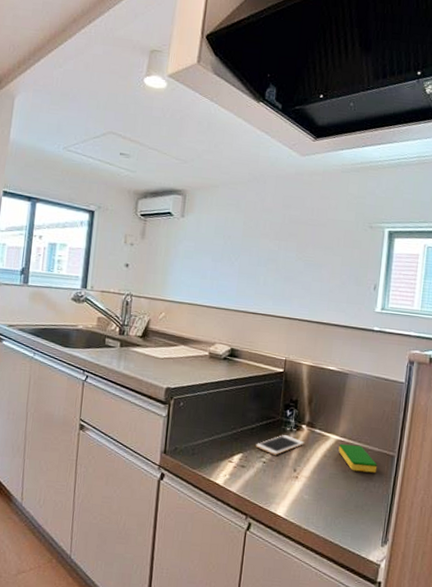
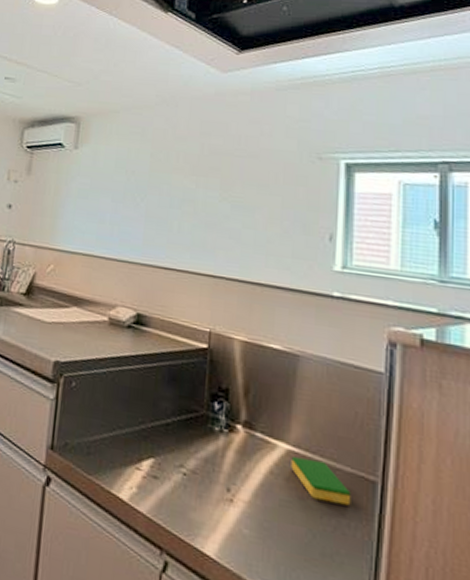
cell phone: present [255,435,305,455] -> none [171,436,241,466]

